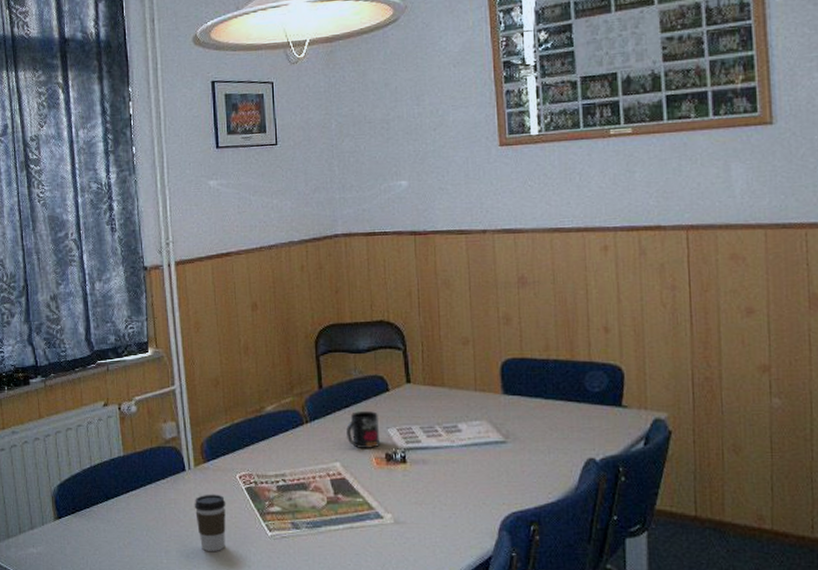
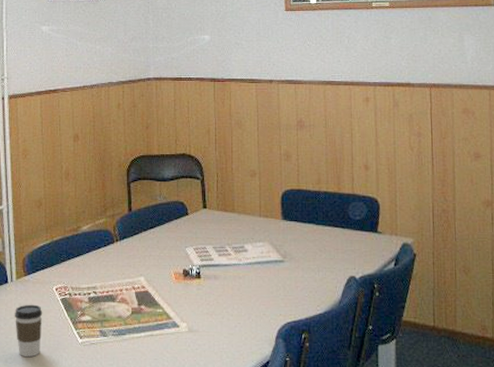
mug: present [346,411,381,448] -> none [151,232,179,265]

